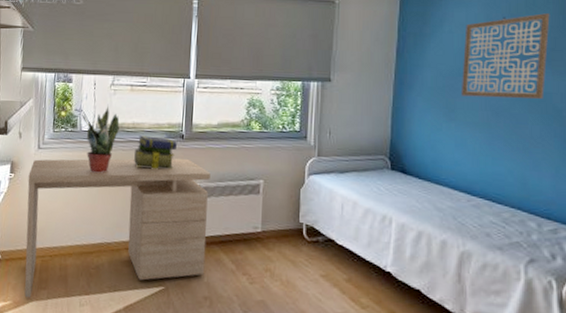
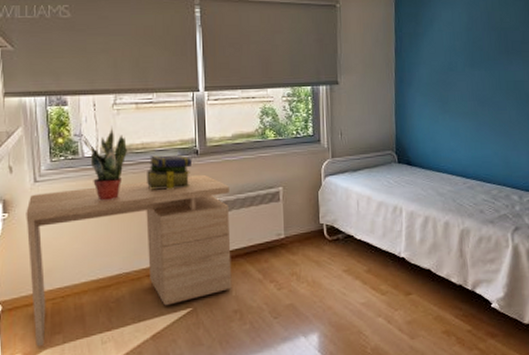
wall art: present [460,13,550,99] -> none [451,10,519,89]

